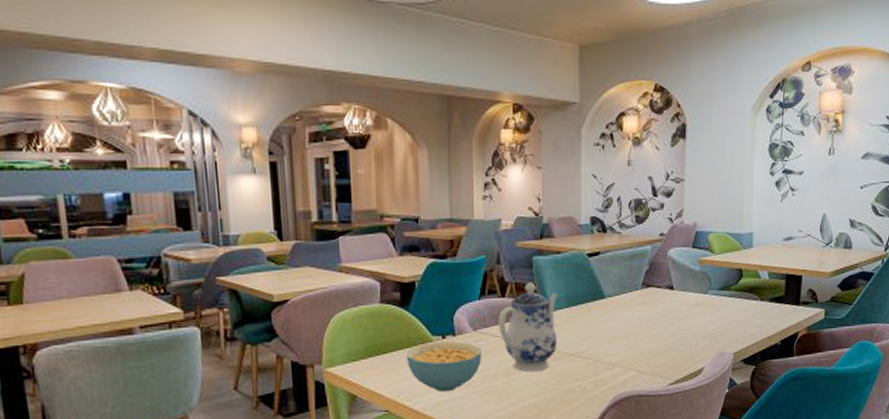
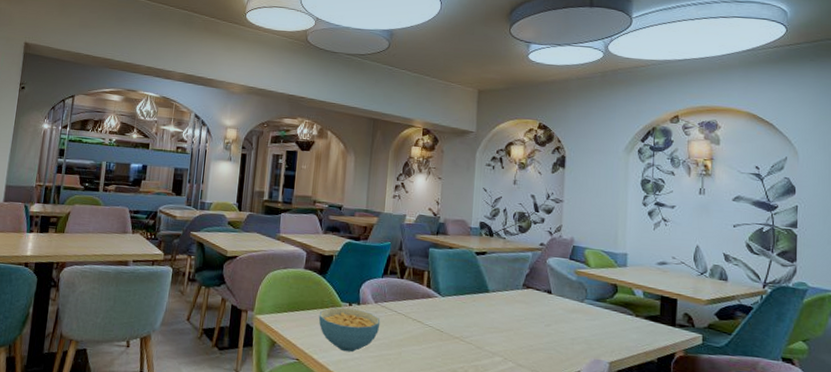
teapot: present [498,282,558,372] -> none [396,269,448,348]

